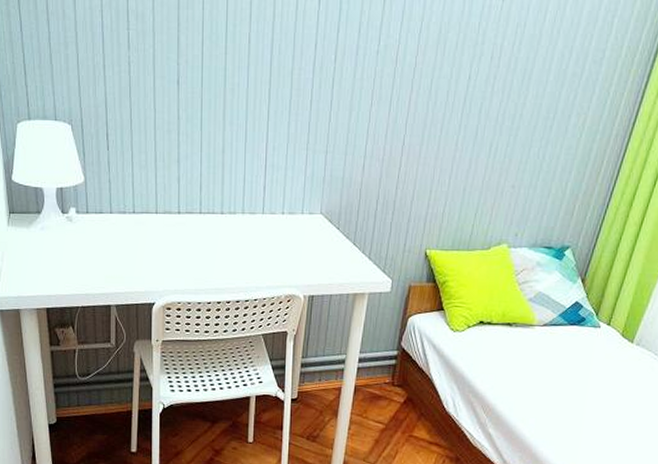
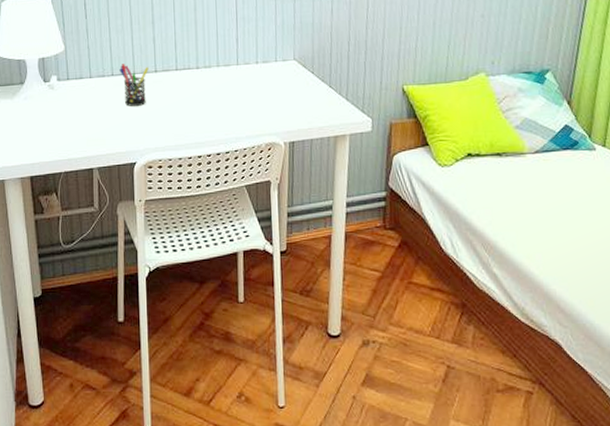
pen holder: none [141,202,172,247] -> present [119,64,149,106]

